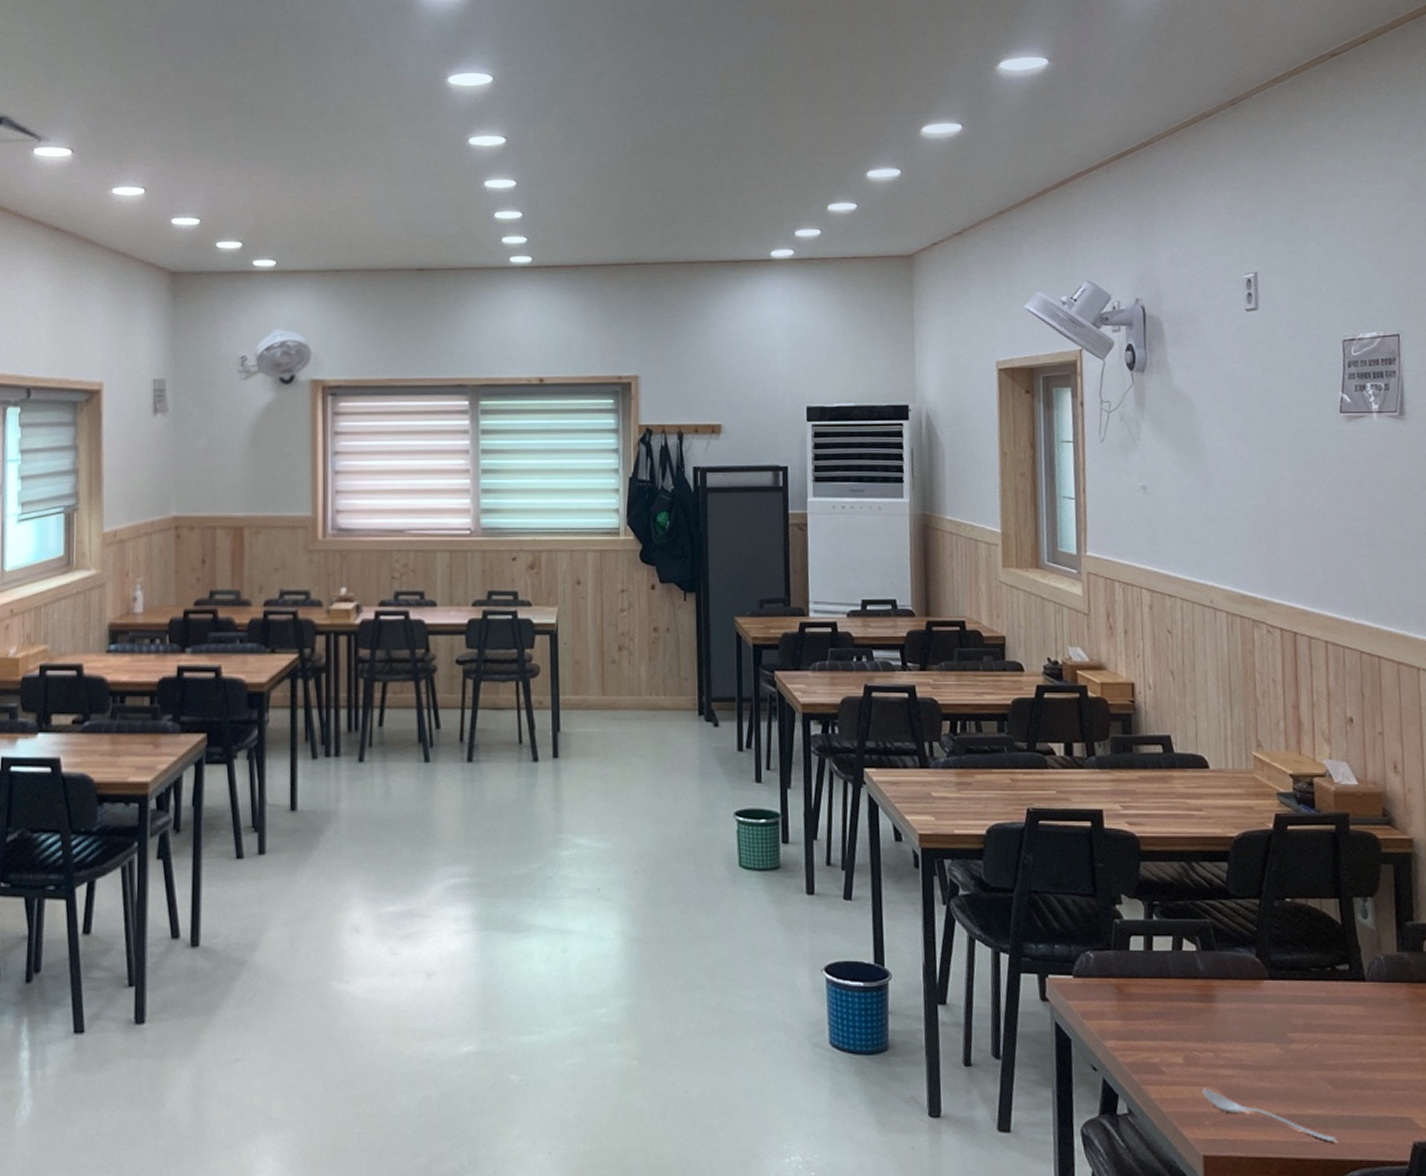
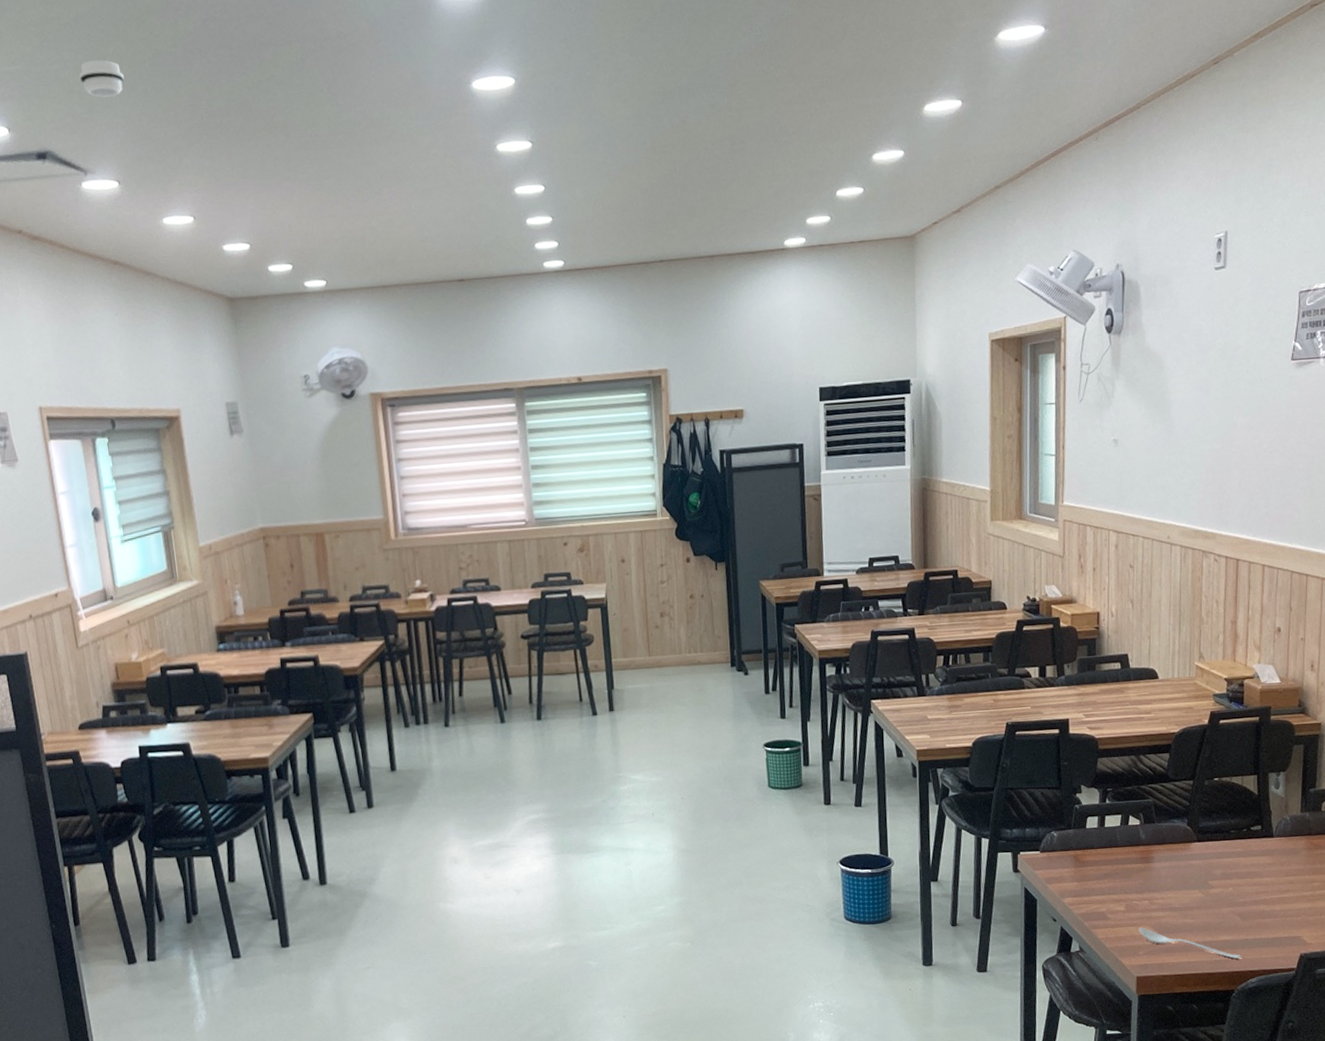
smoke detector: none [47,35,93,70] -> present [79,60,124,98]

